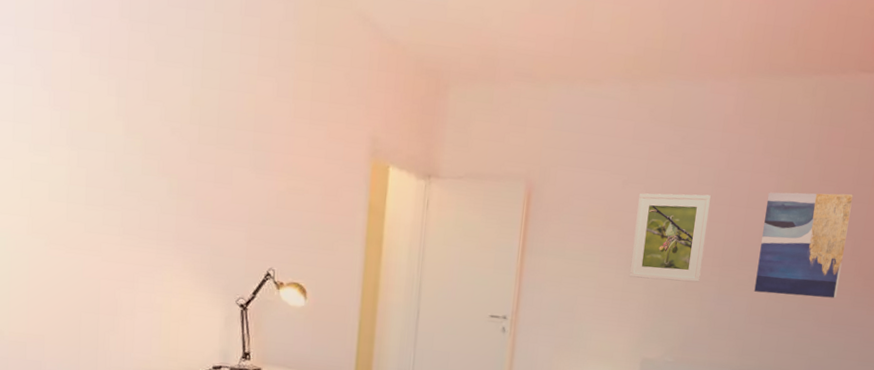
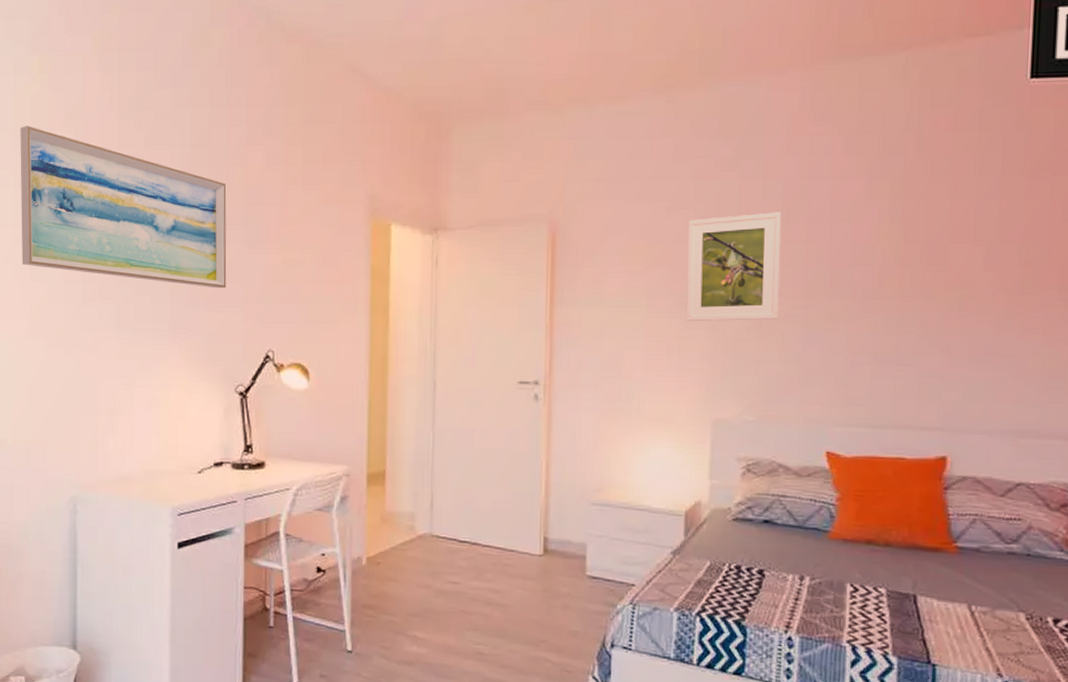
wall art: none [21,22,236,208] -> present [20,126,227,289]
wall art: present [754,192,853,299] -> none [854,188,977,325]

